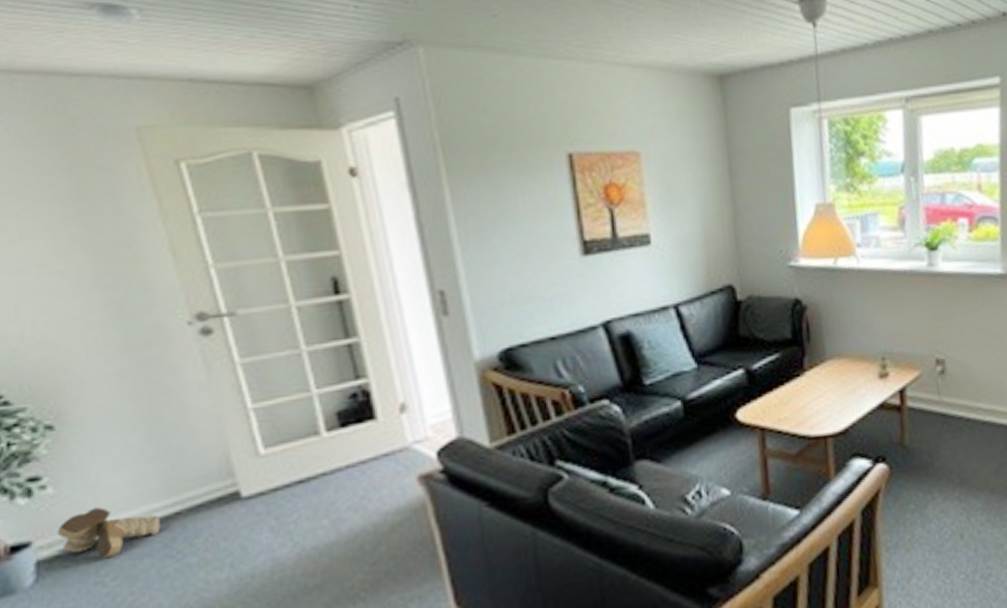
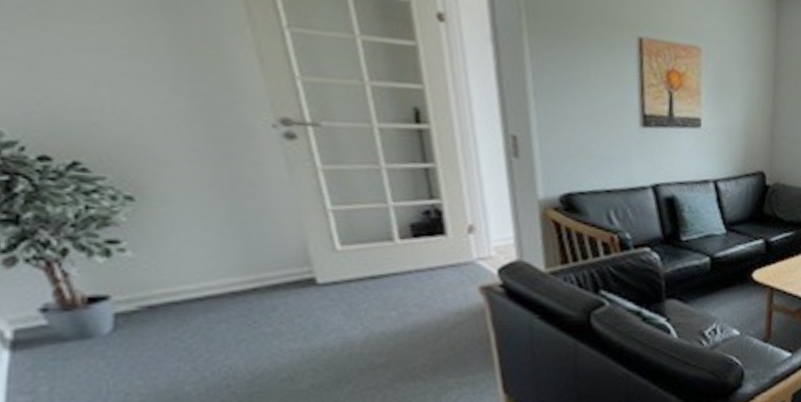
boots: present [57,507,161,559] -> none [135,274,239,319]

